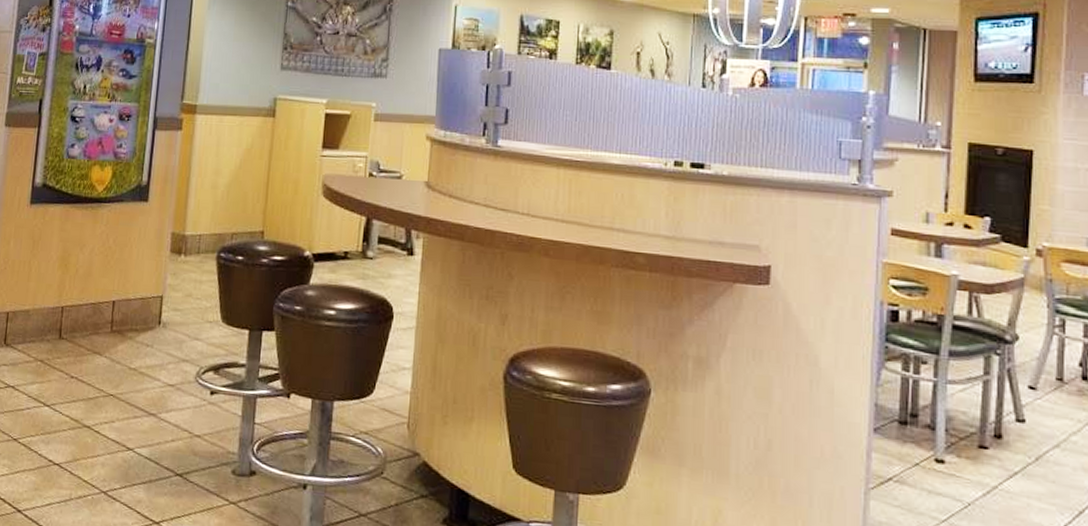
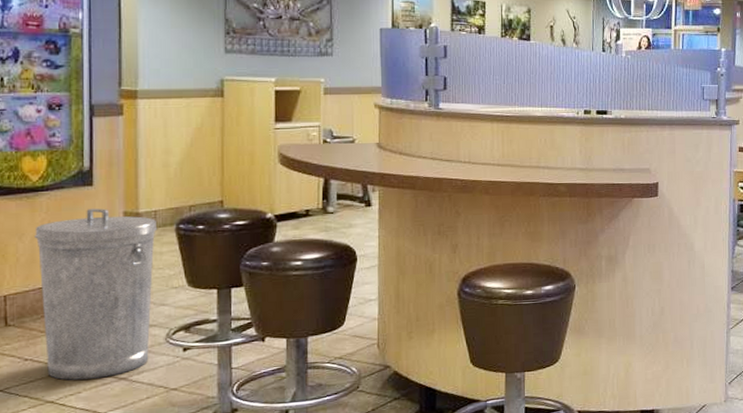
trash can: none [88,225,200,410] -> present [35,208,158,380]

